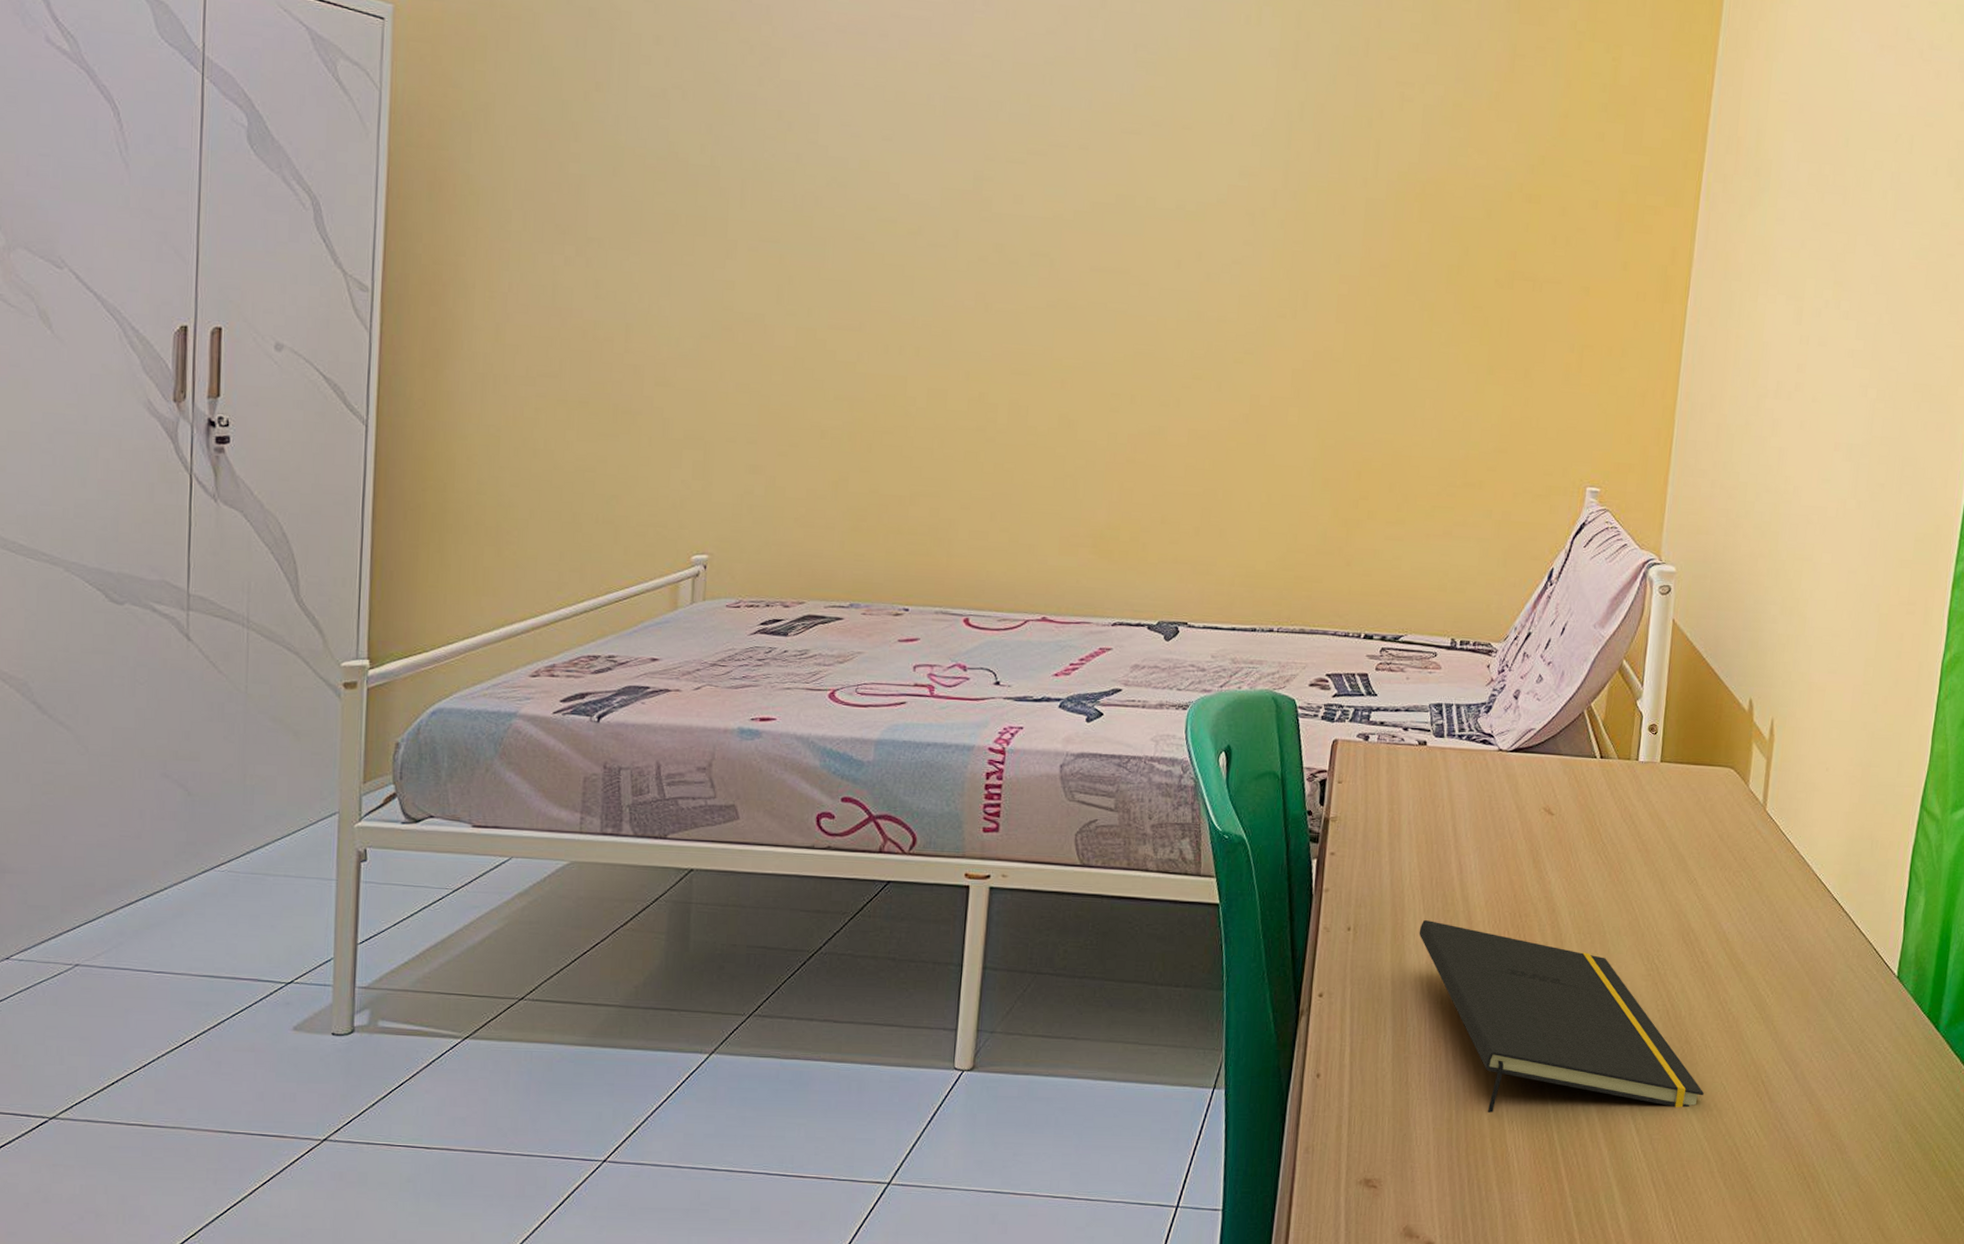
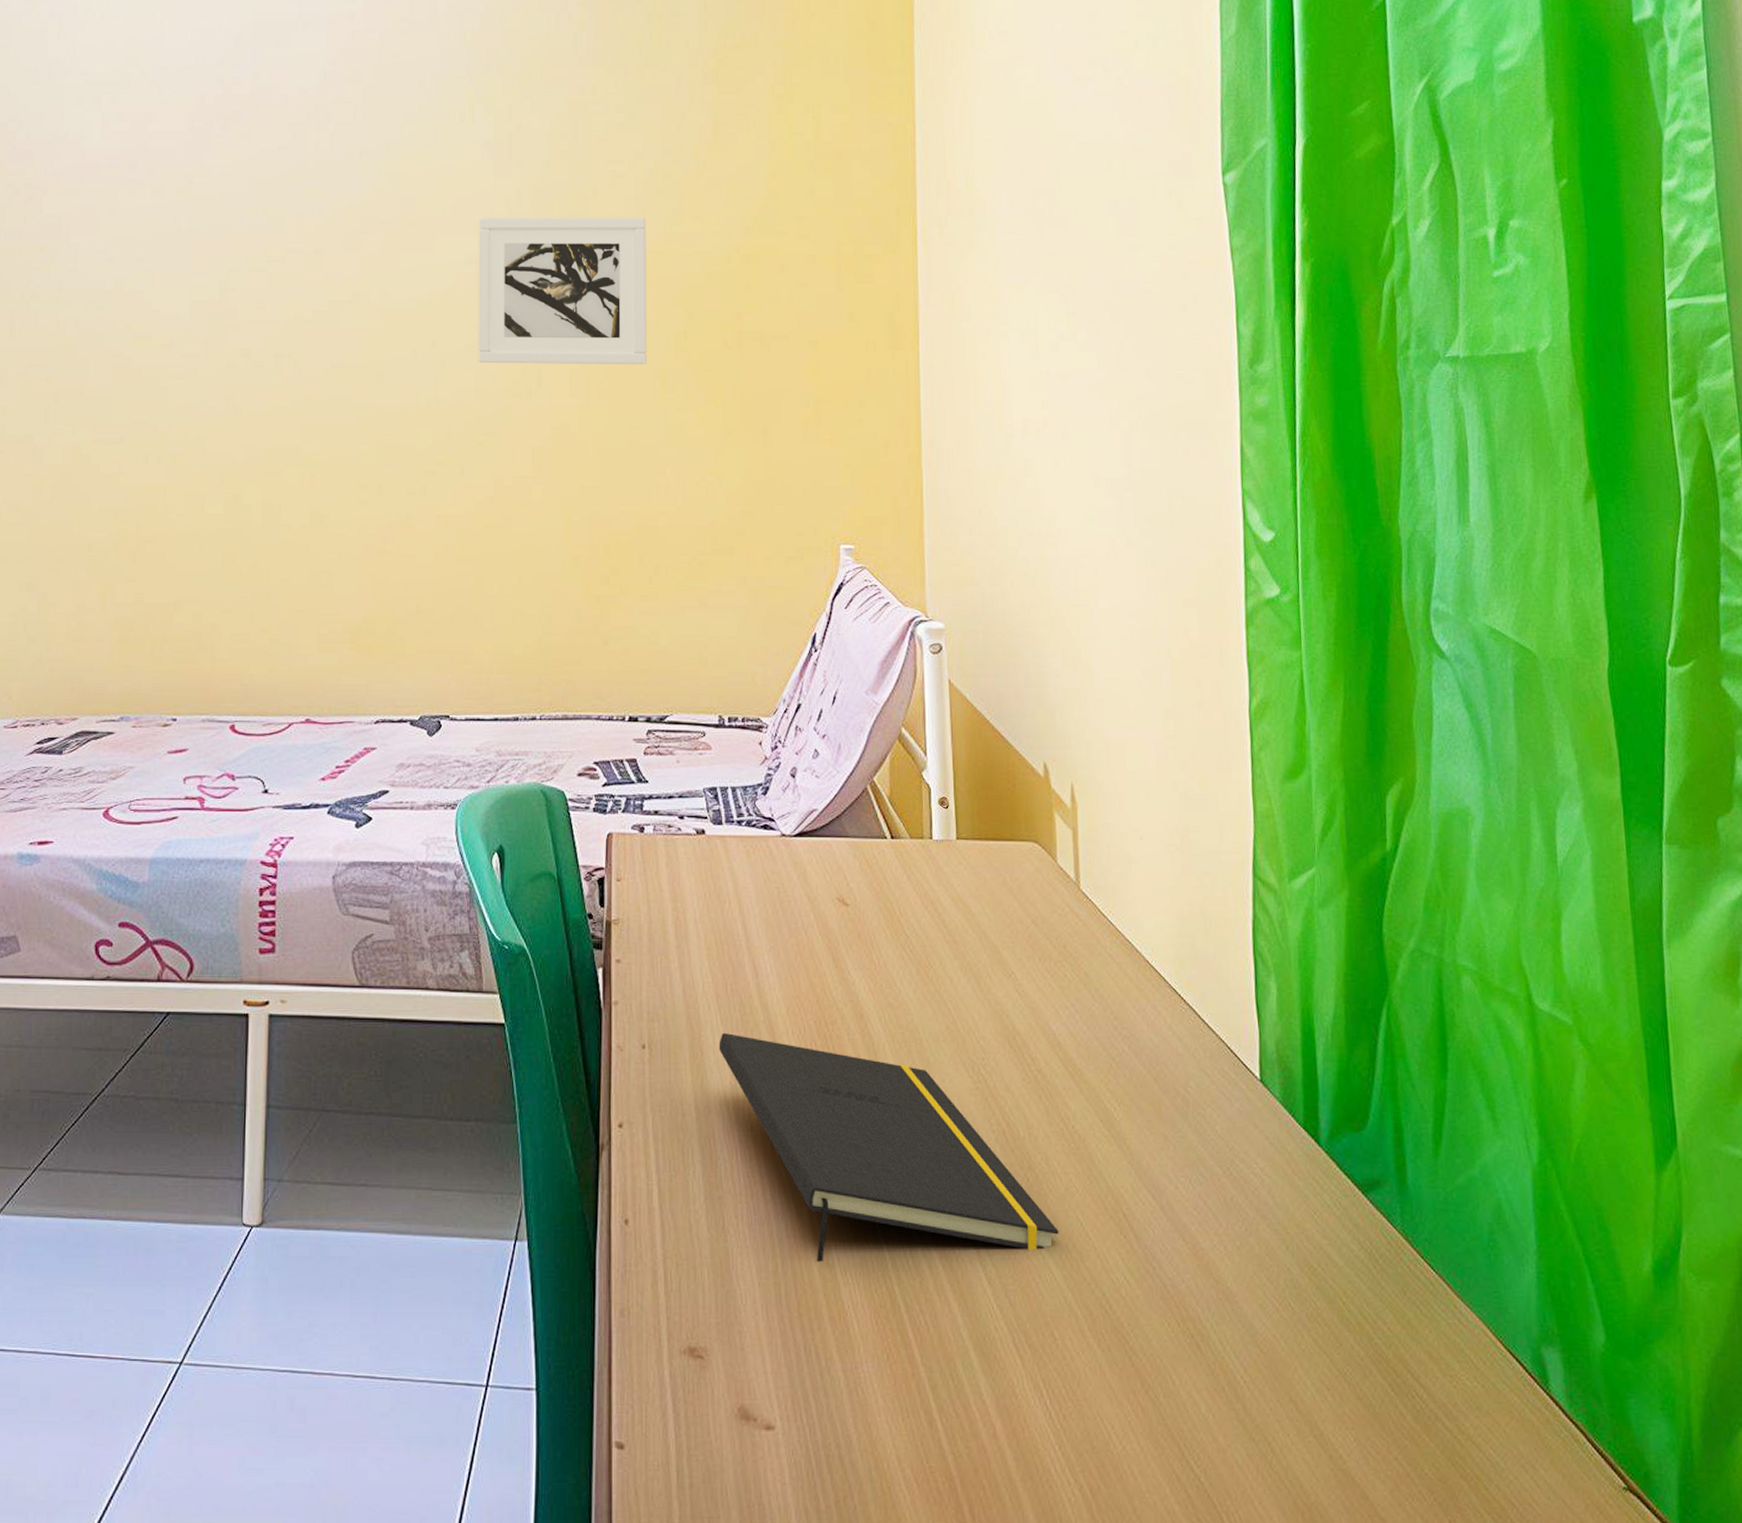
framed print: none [1244,128,1431,297] -> present [478,217,647,365]

